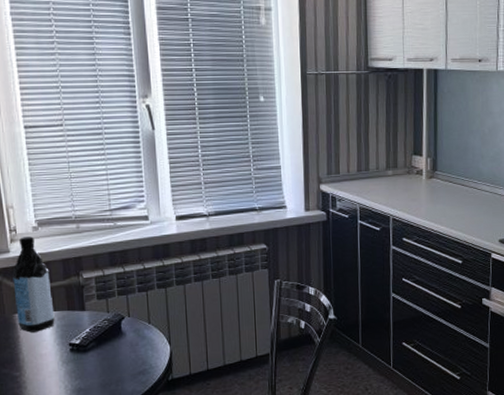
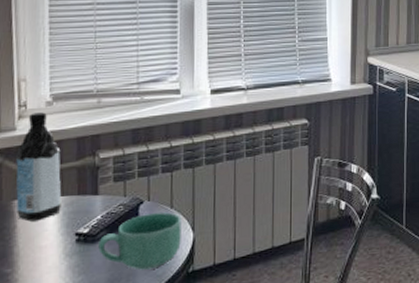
mug: none [89,327,160,377] -> present [98,212,182,270]

